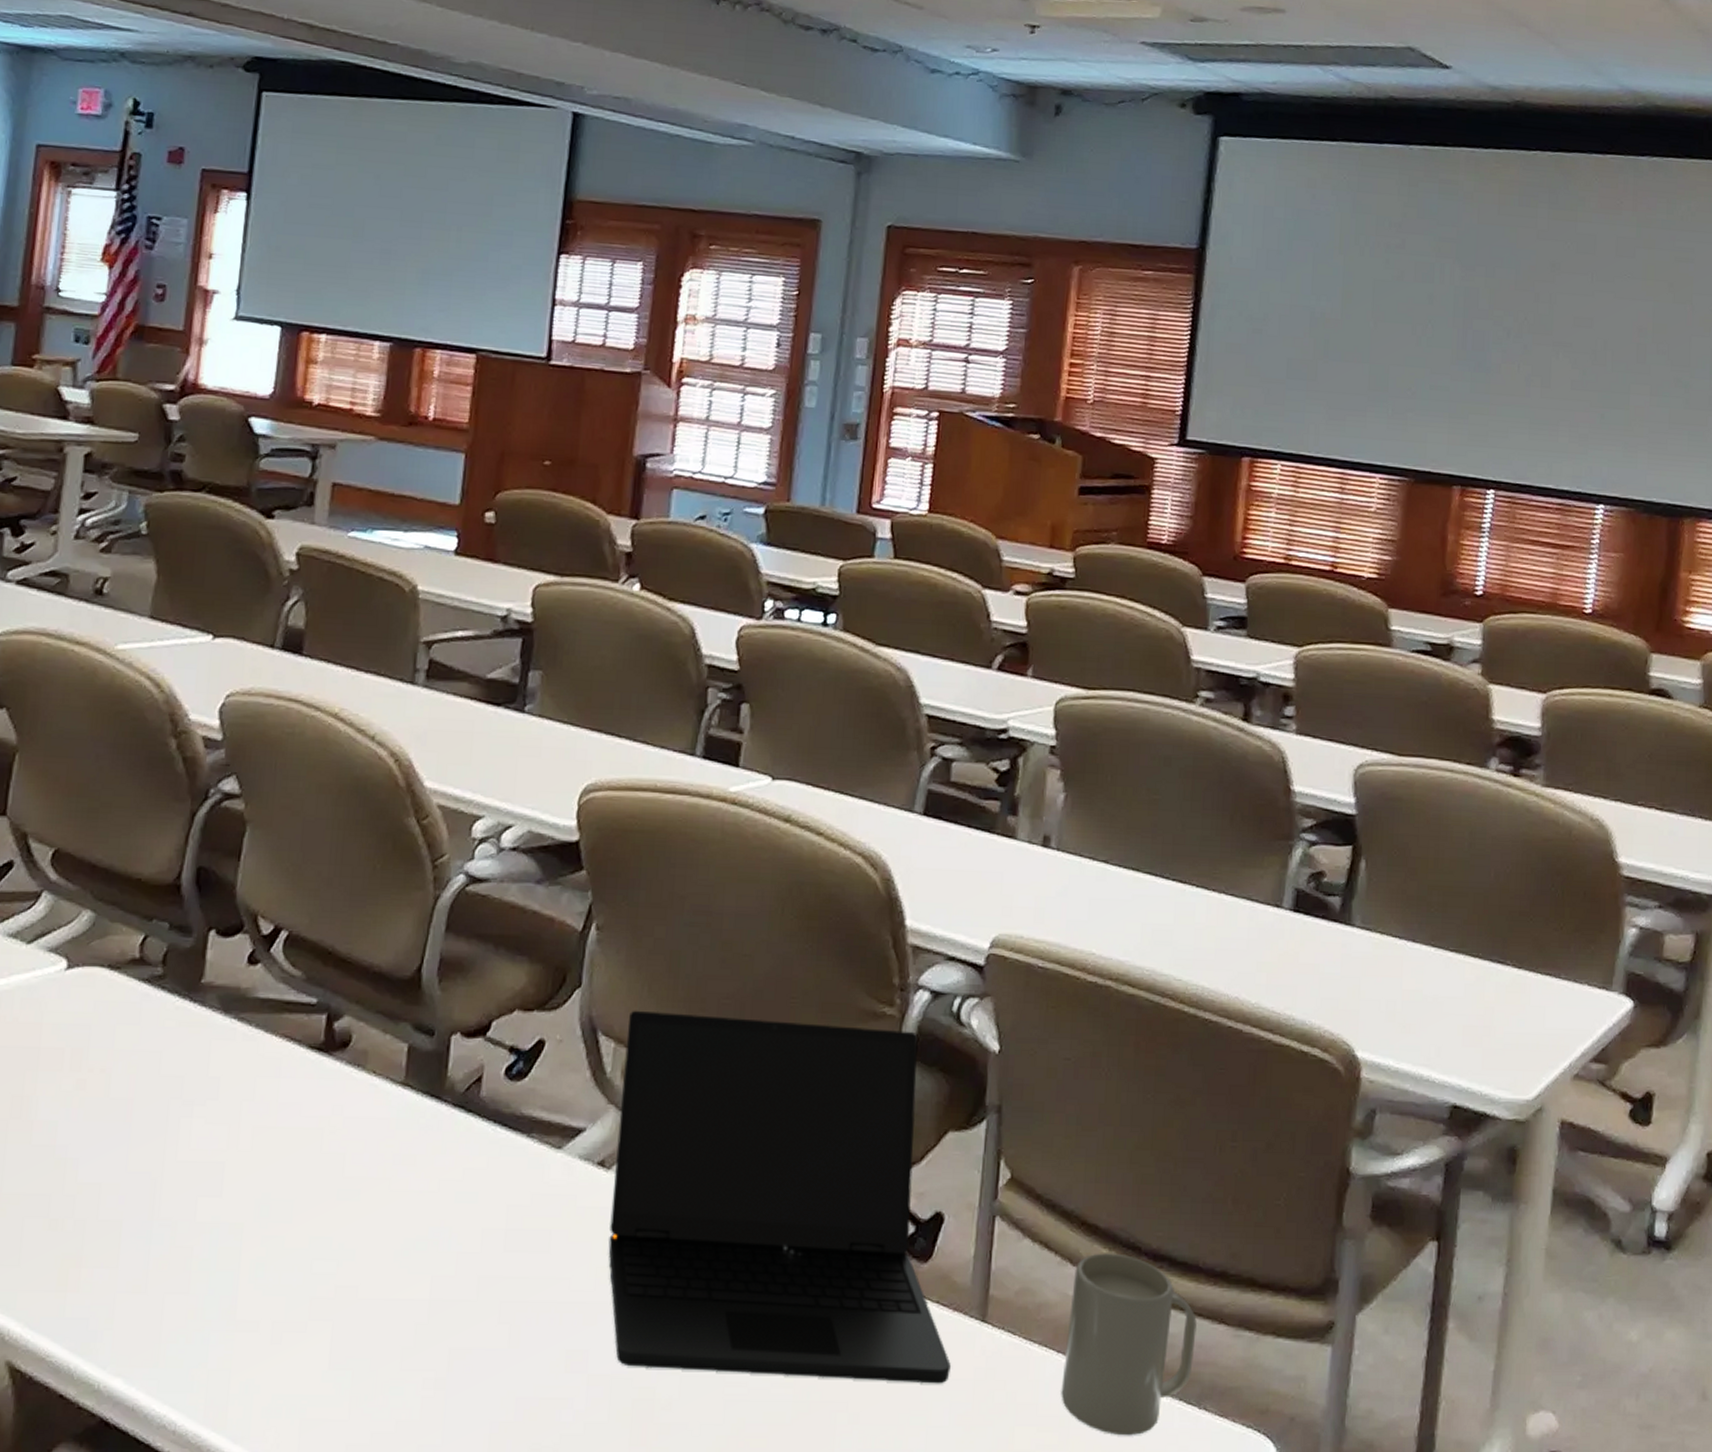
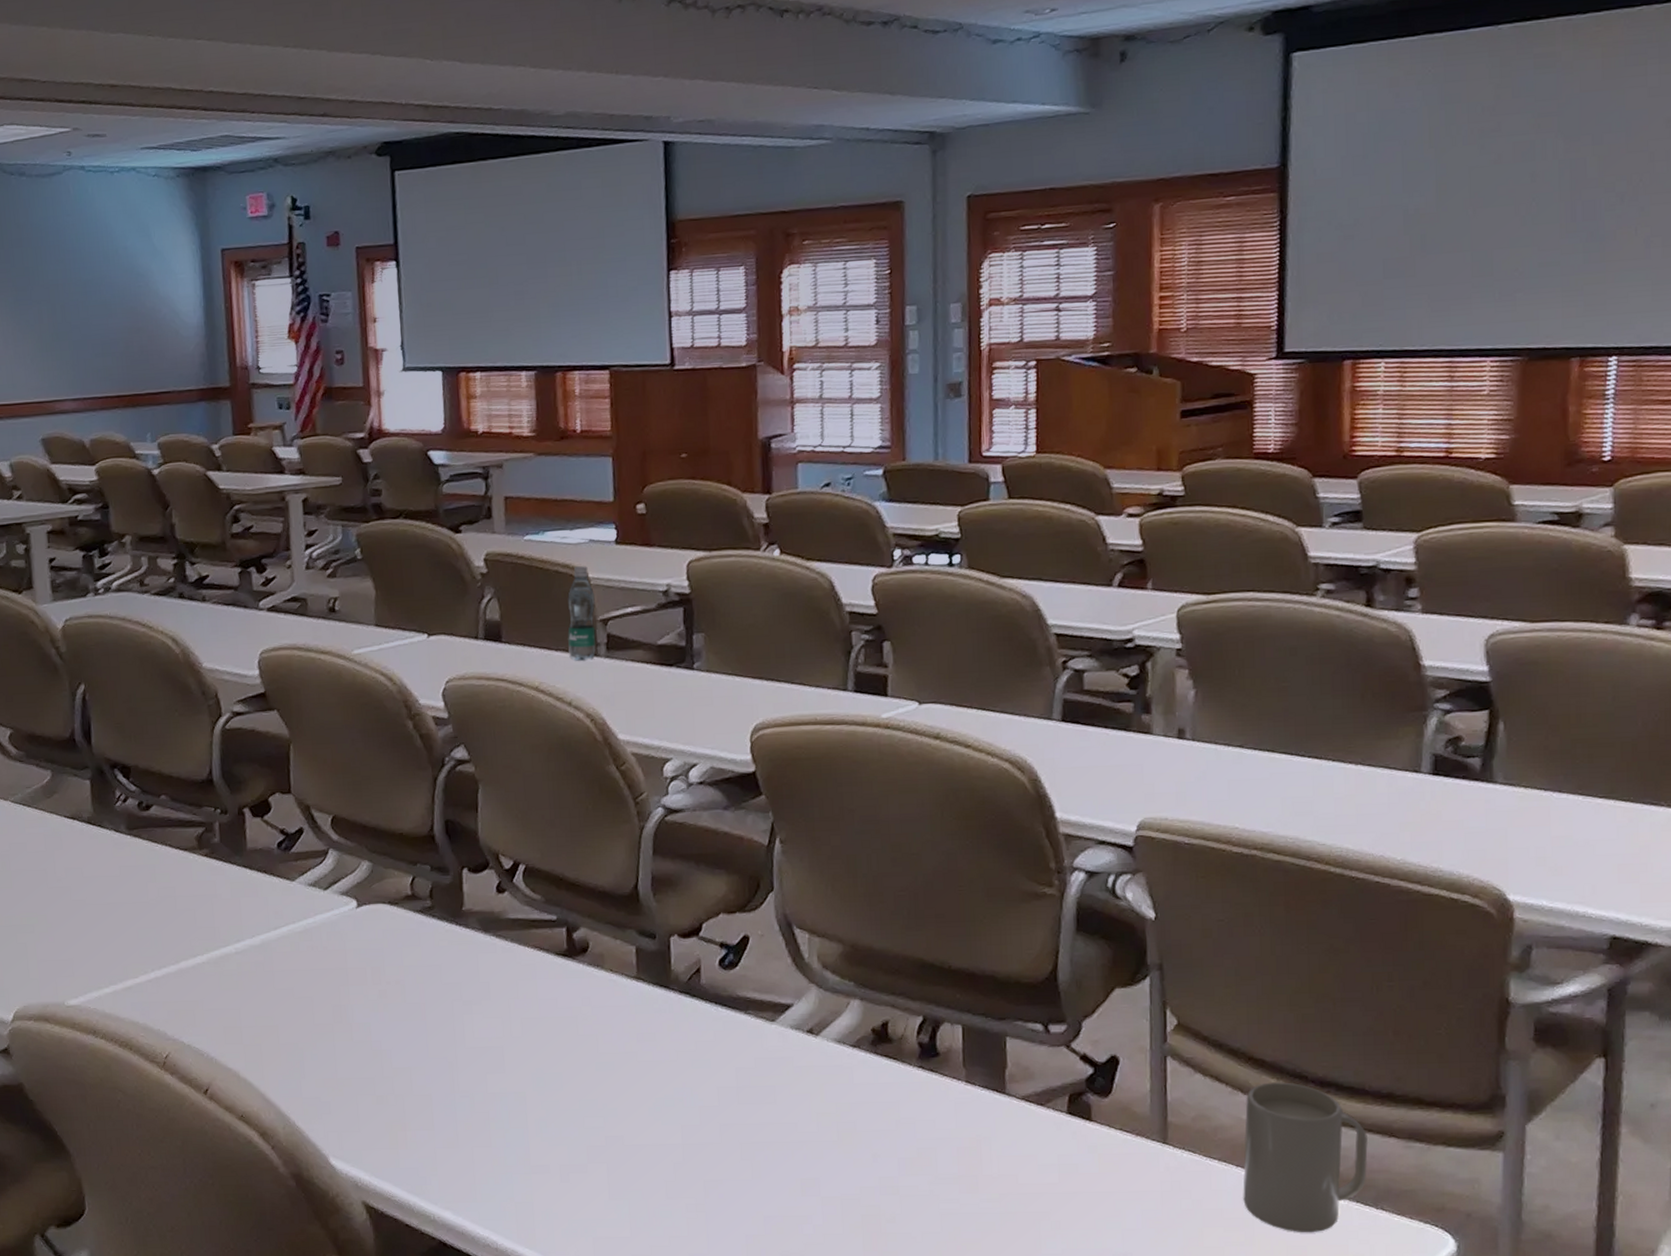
bottle: none [380,575,422,690] -> present [567,566,596,662]
laptop: present [608,1010,951,1384] -> none [817,906,1139,1196]

